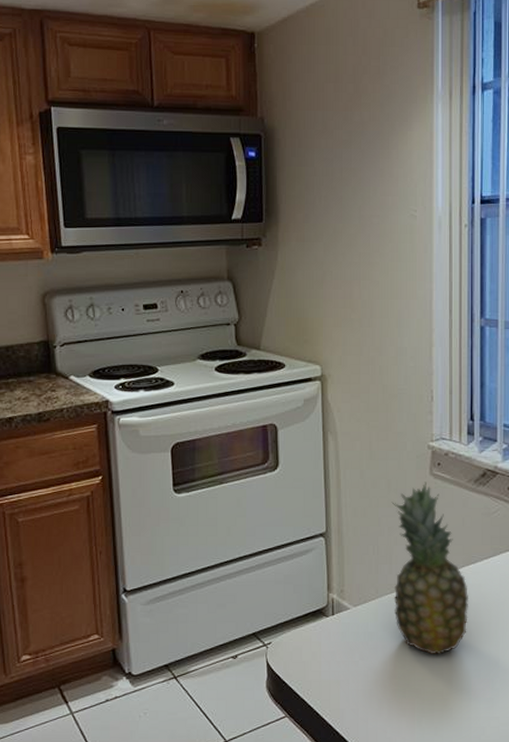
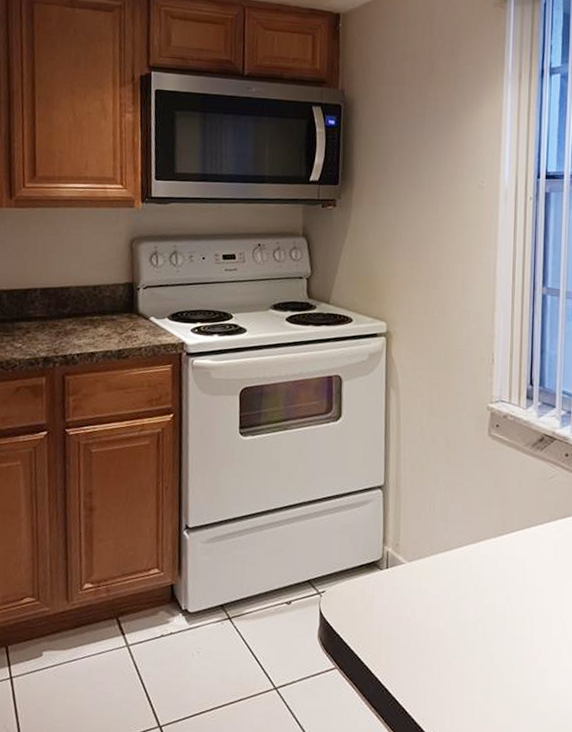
fruit: present [391,482,469,655] -> none [448,442,524,618]

